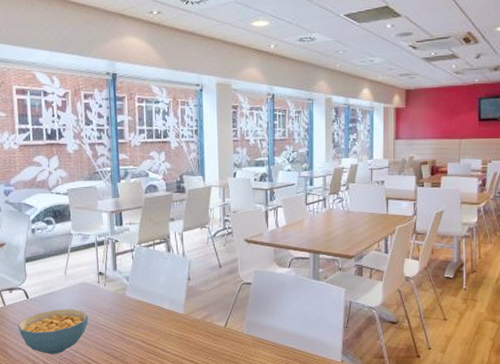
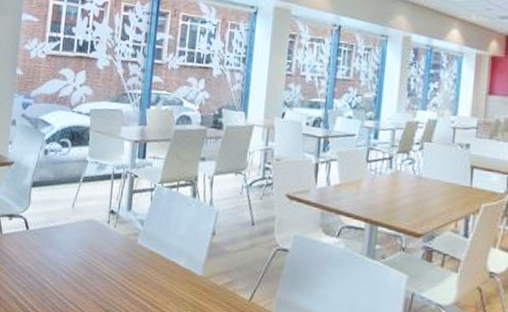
cereal bowl: present [18,309,88,354] -> none [11,246,91,301]

